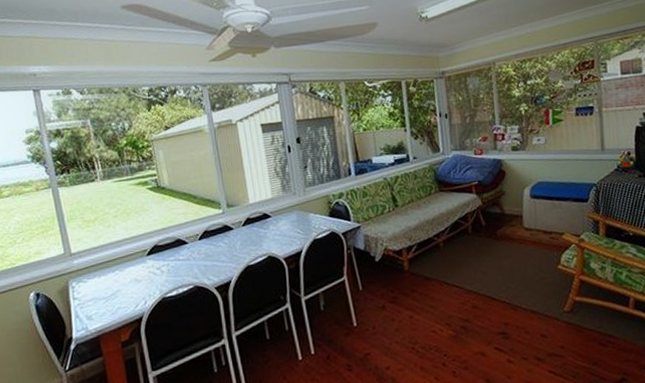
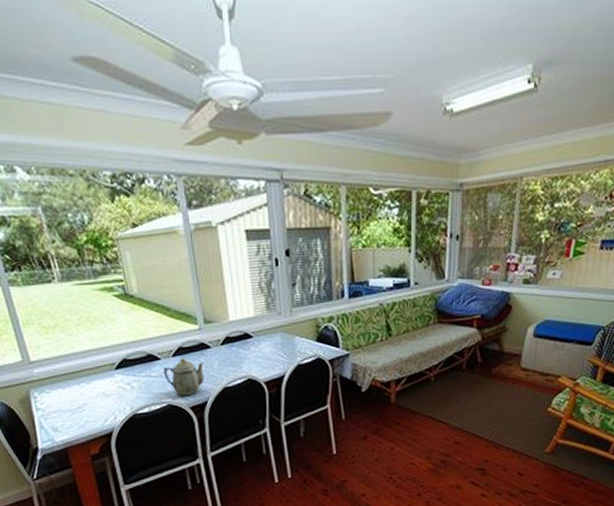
teapot: none [191,240,228,277] -> present [164,358,204,395]

